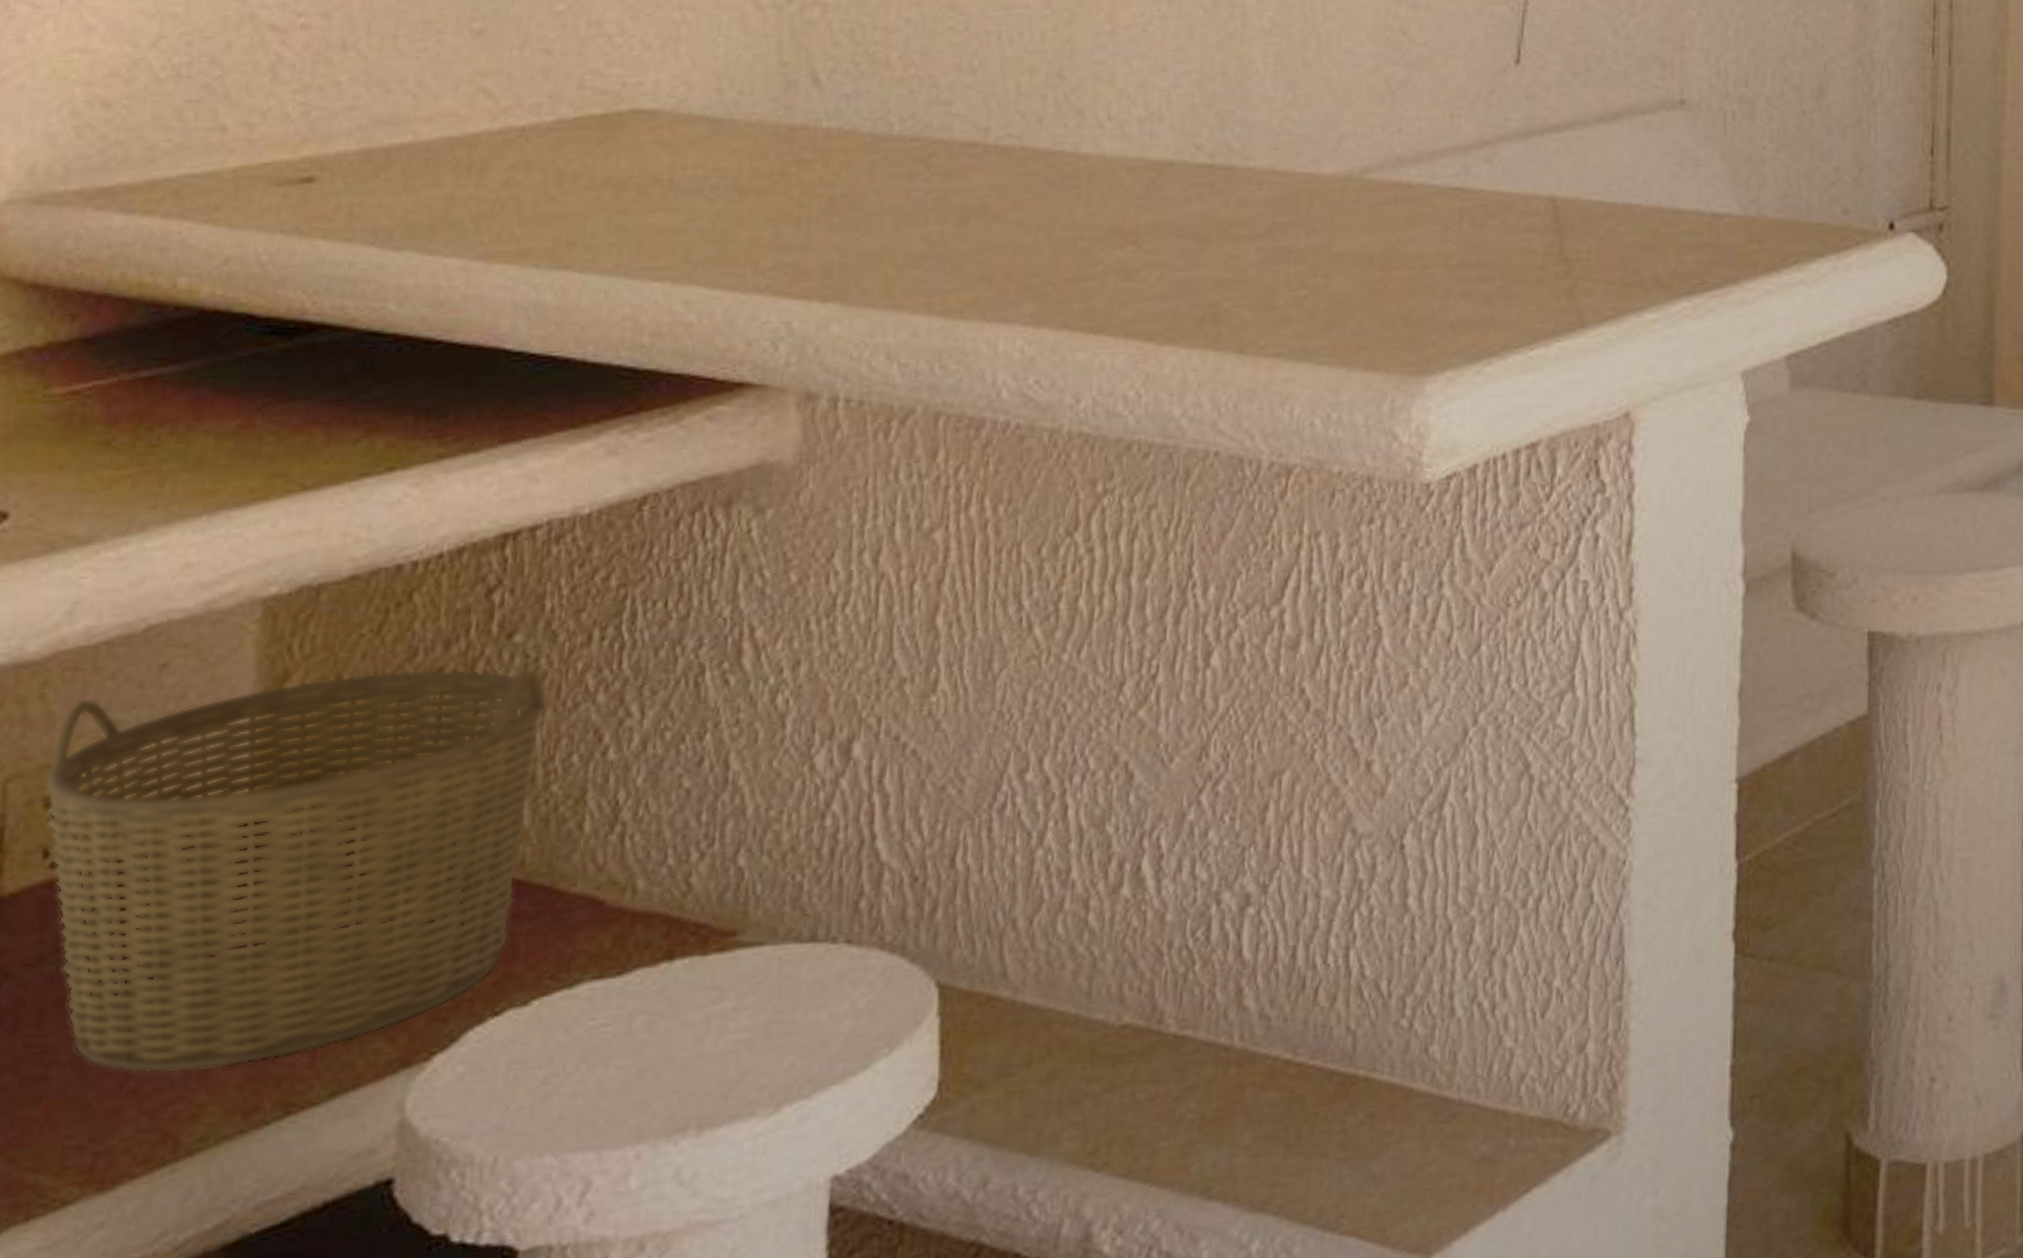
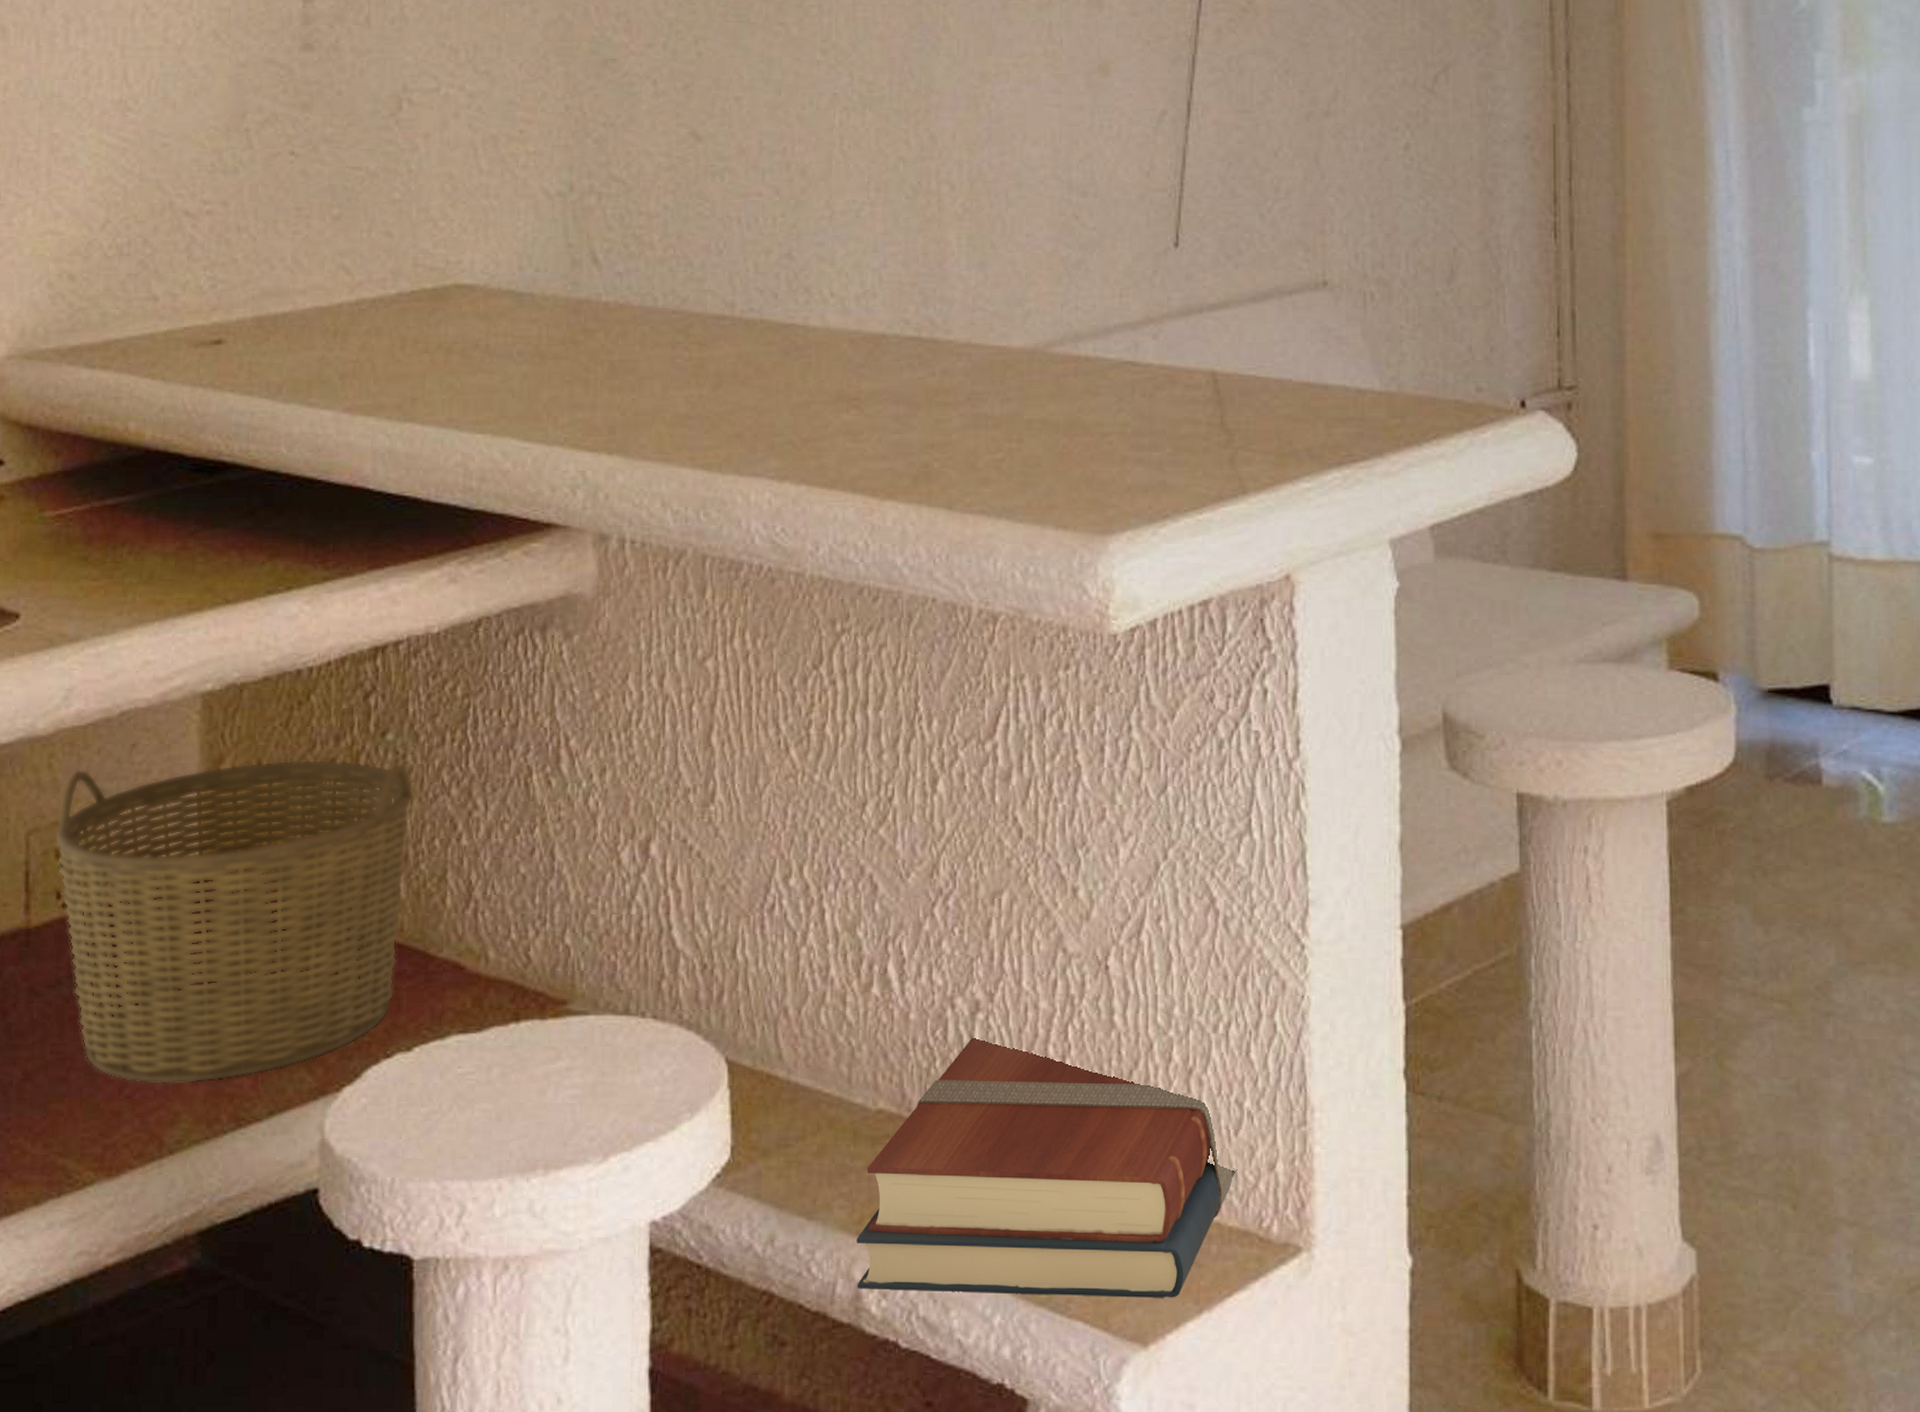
books: none [1087,933,1541,1228] -> present [856,1036,1236,1298]

